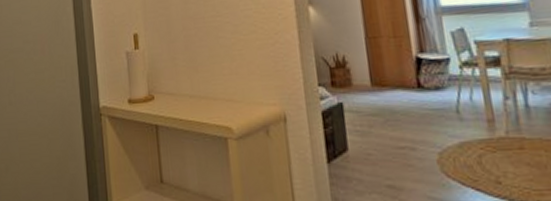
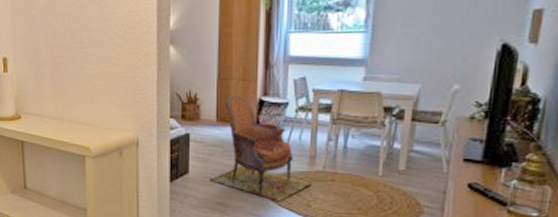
armchair: none [372,55,497,180] -> present [209,96,312,202]

